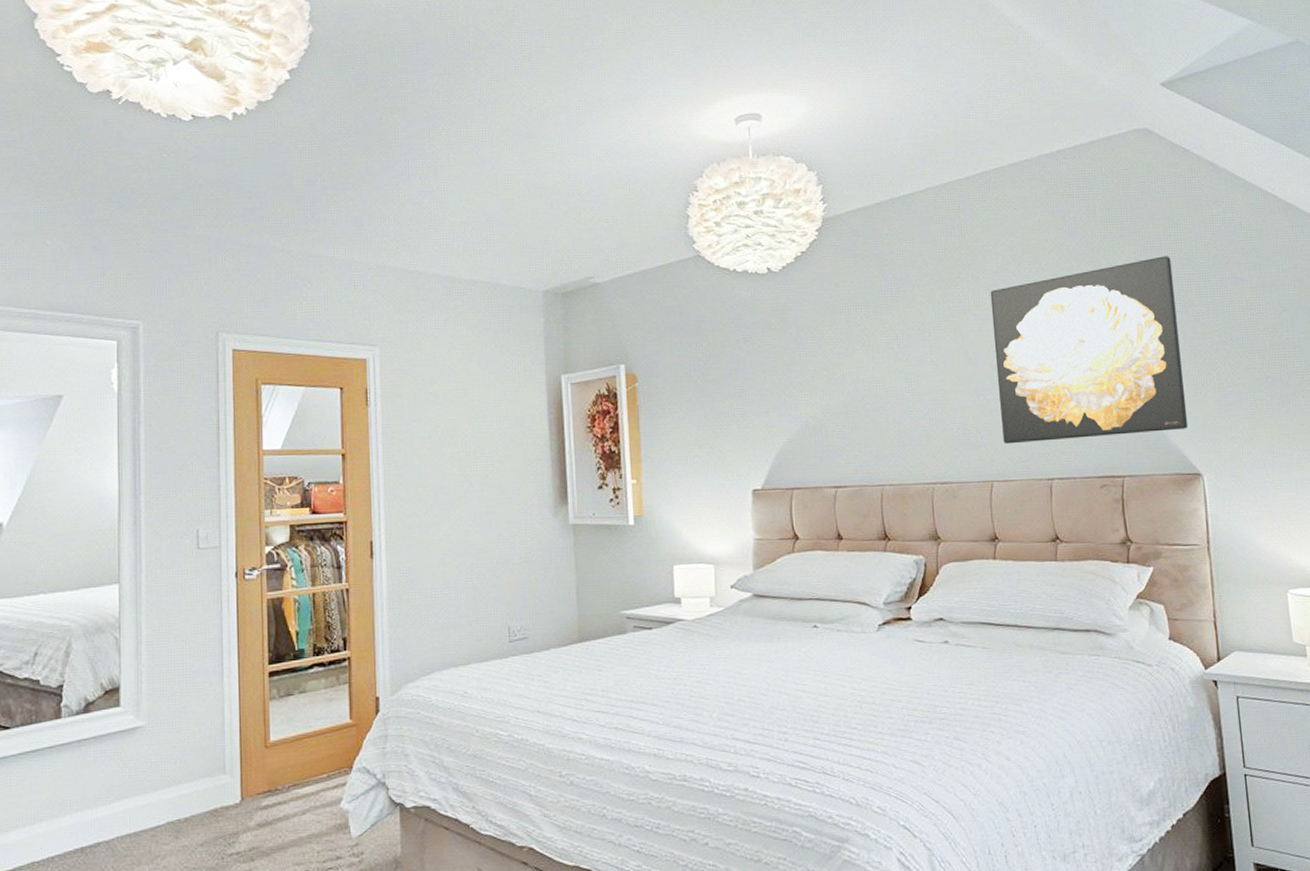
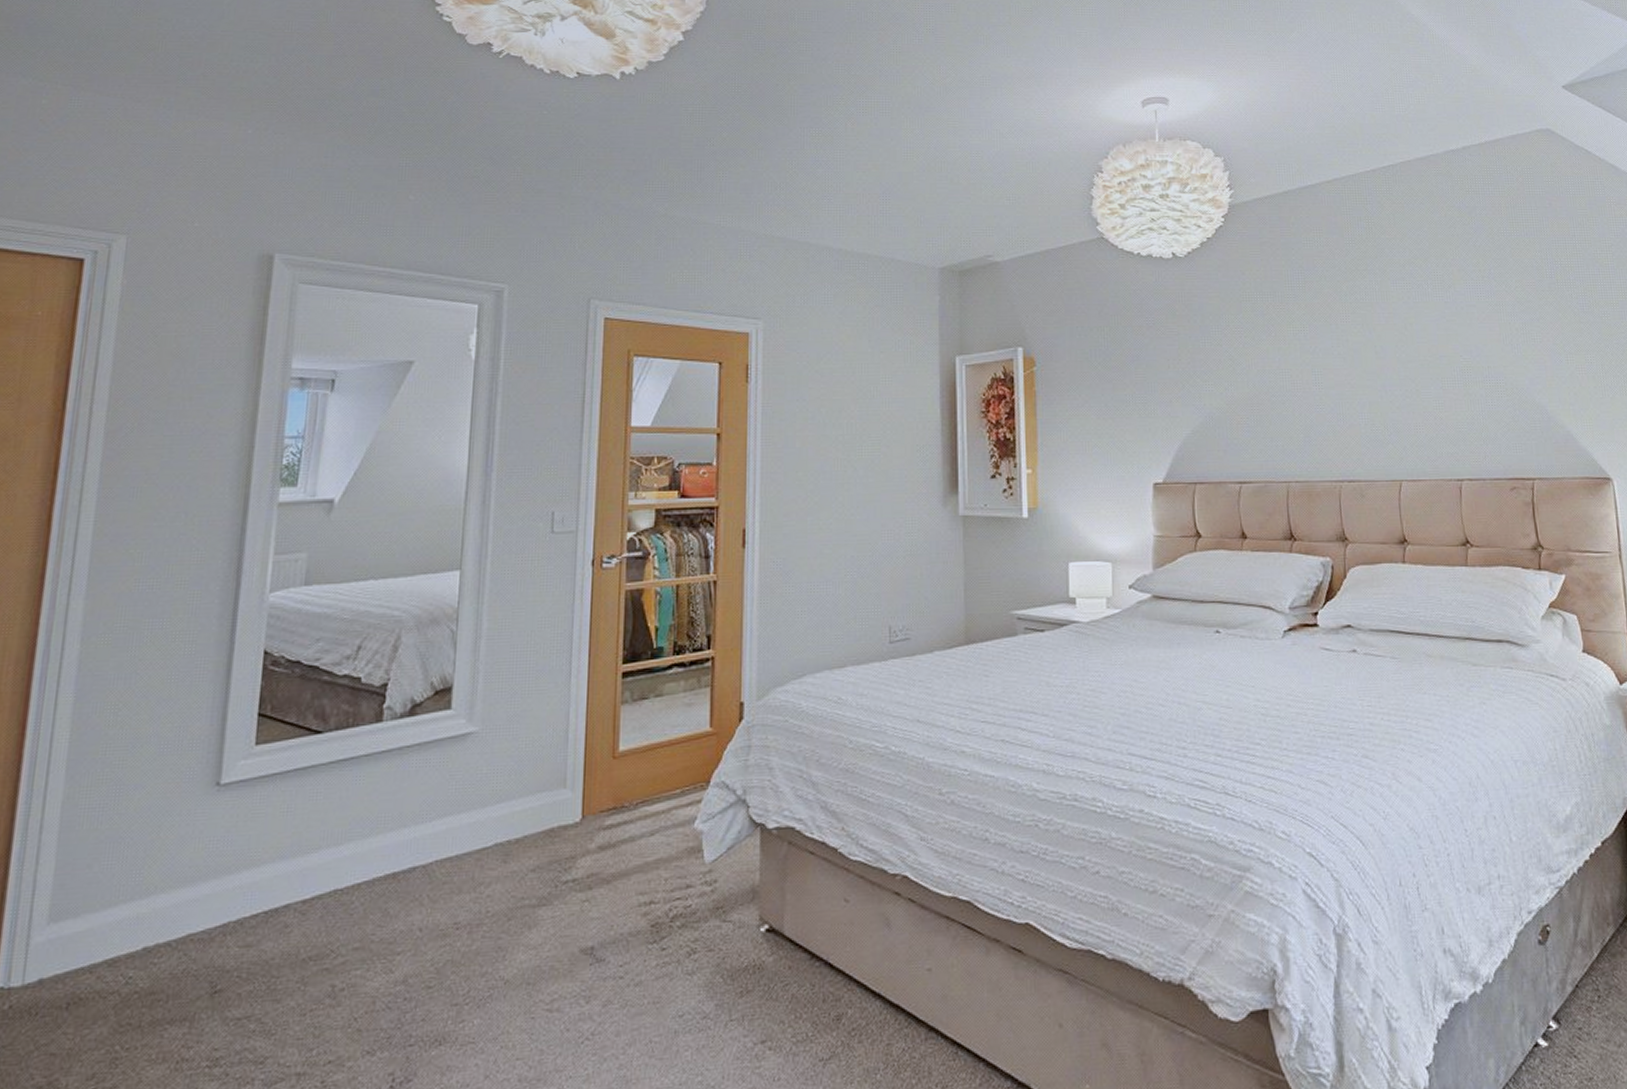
wall art: present [990,256,1189,445] -> none [1397,256,1597,443]

